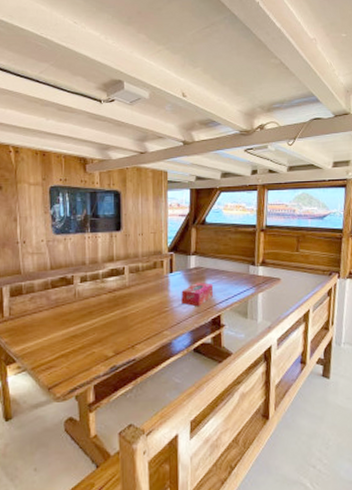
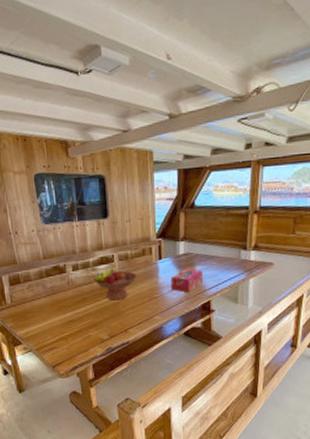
fruit bowl: none [102,282,148,314] -> present [93,269,137,301]

